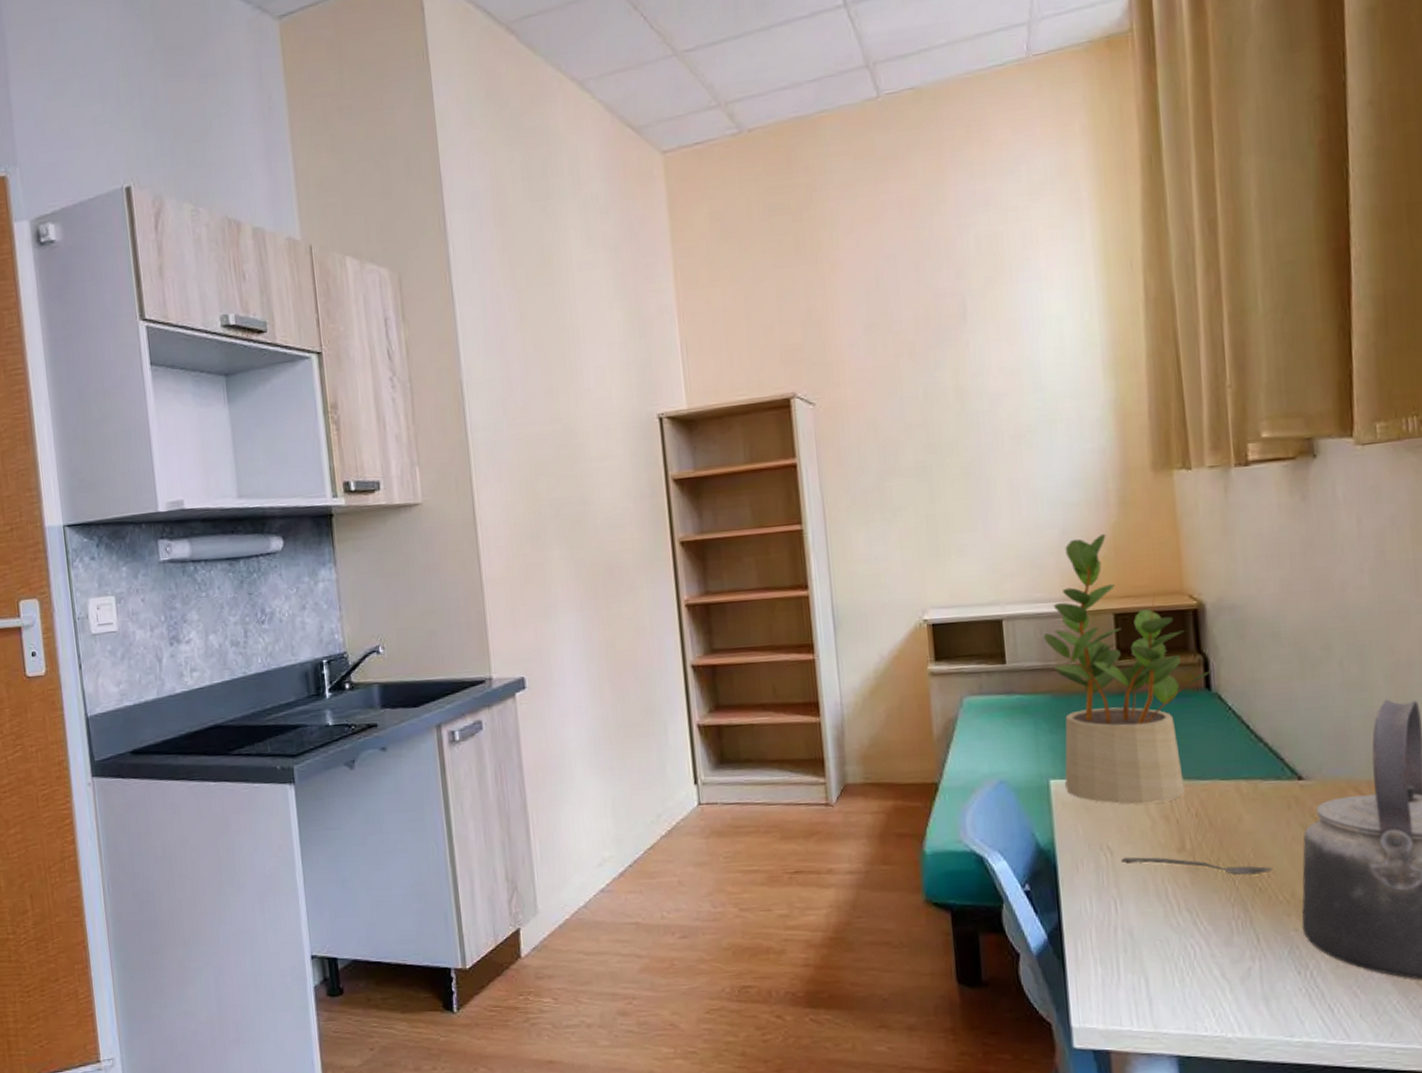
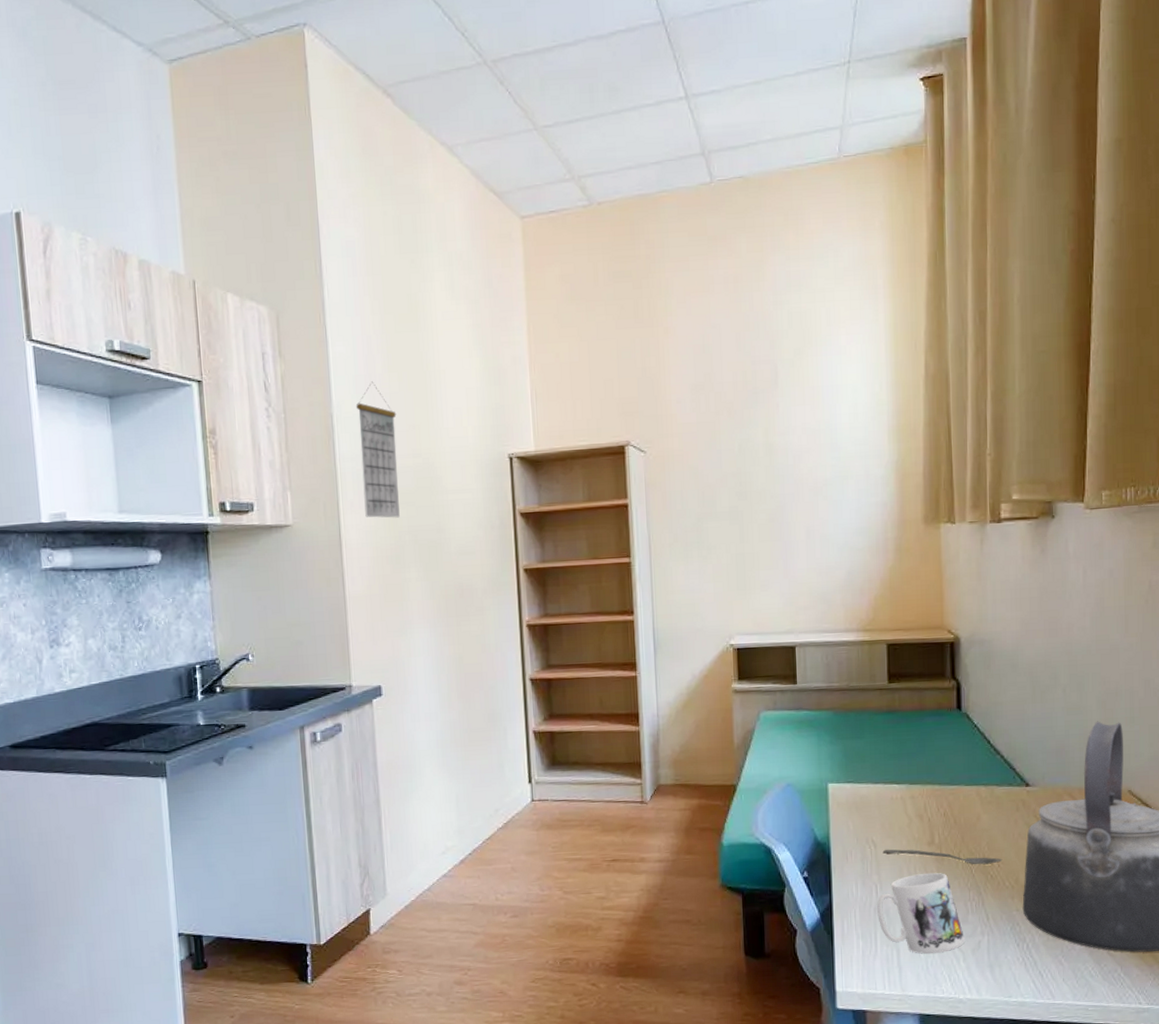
calendar: none [487,342,539,492] -> present [355,381,400,518]
potted plant: present [1044,533,1214,805] -> none [829,575,965,805]
mug: none [1117,884,1230,984] -> present [877,872,965,954]

